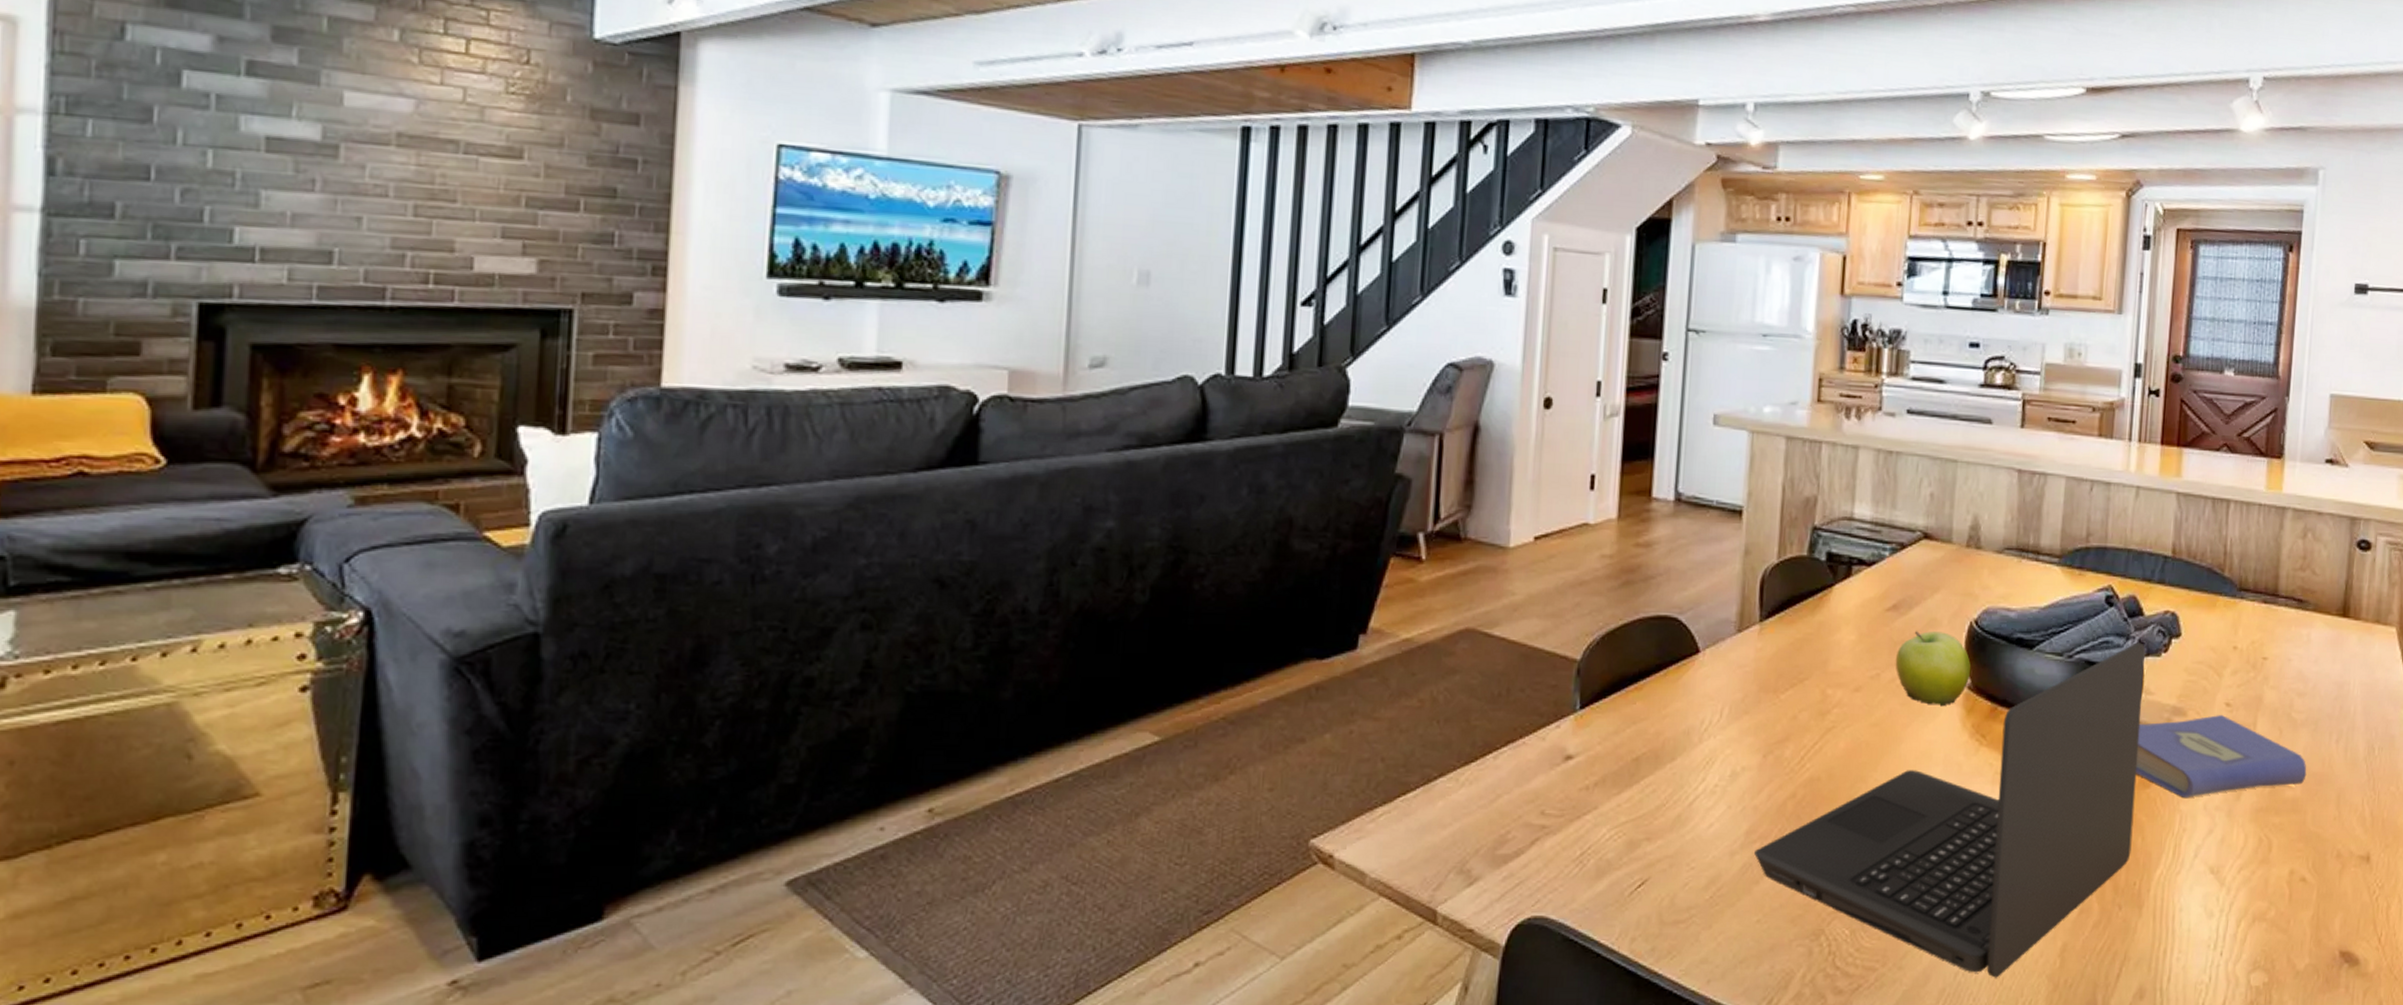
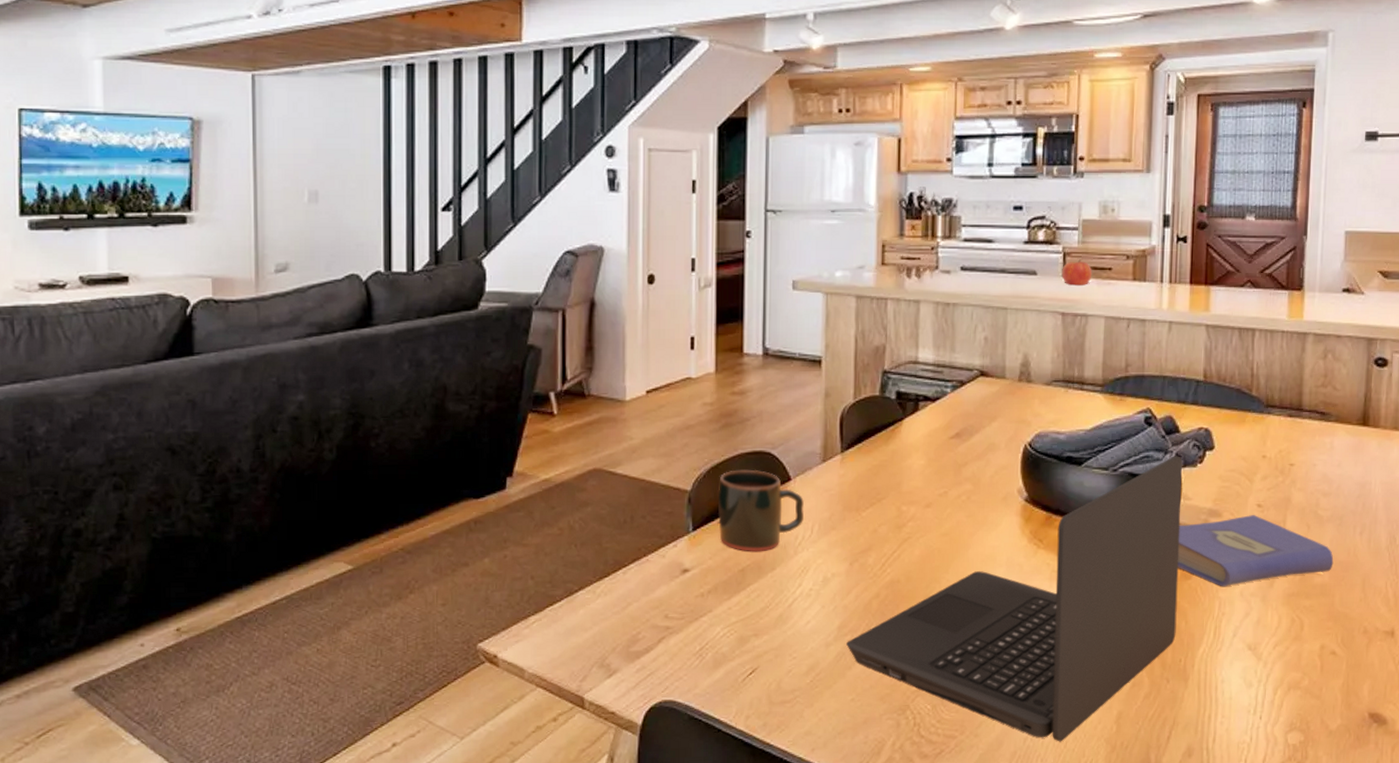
mug: none [1610,637,1713,737] -> present [717,469,804,551]
fruit: present [1895,631,1971,705] -> none [960,454,1027,516]
fruit: none [2020,409,2054,441] -> present [1062,259,1093,287]

